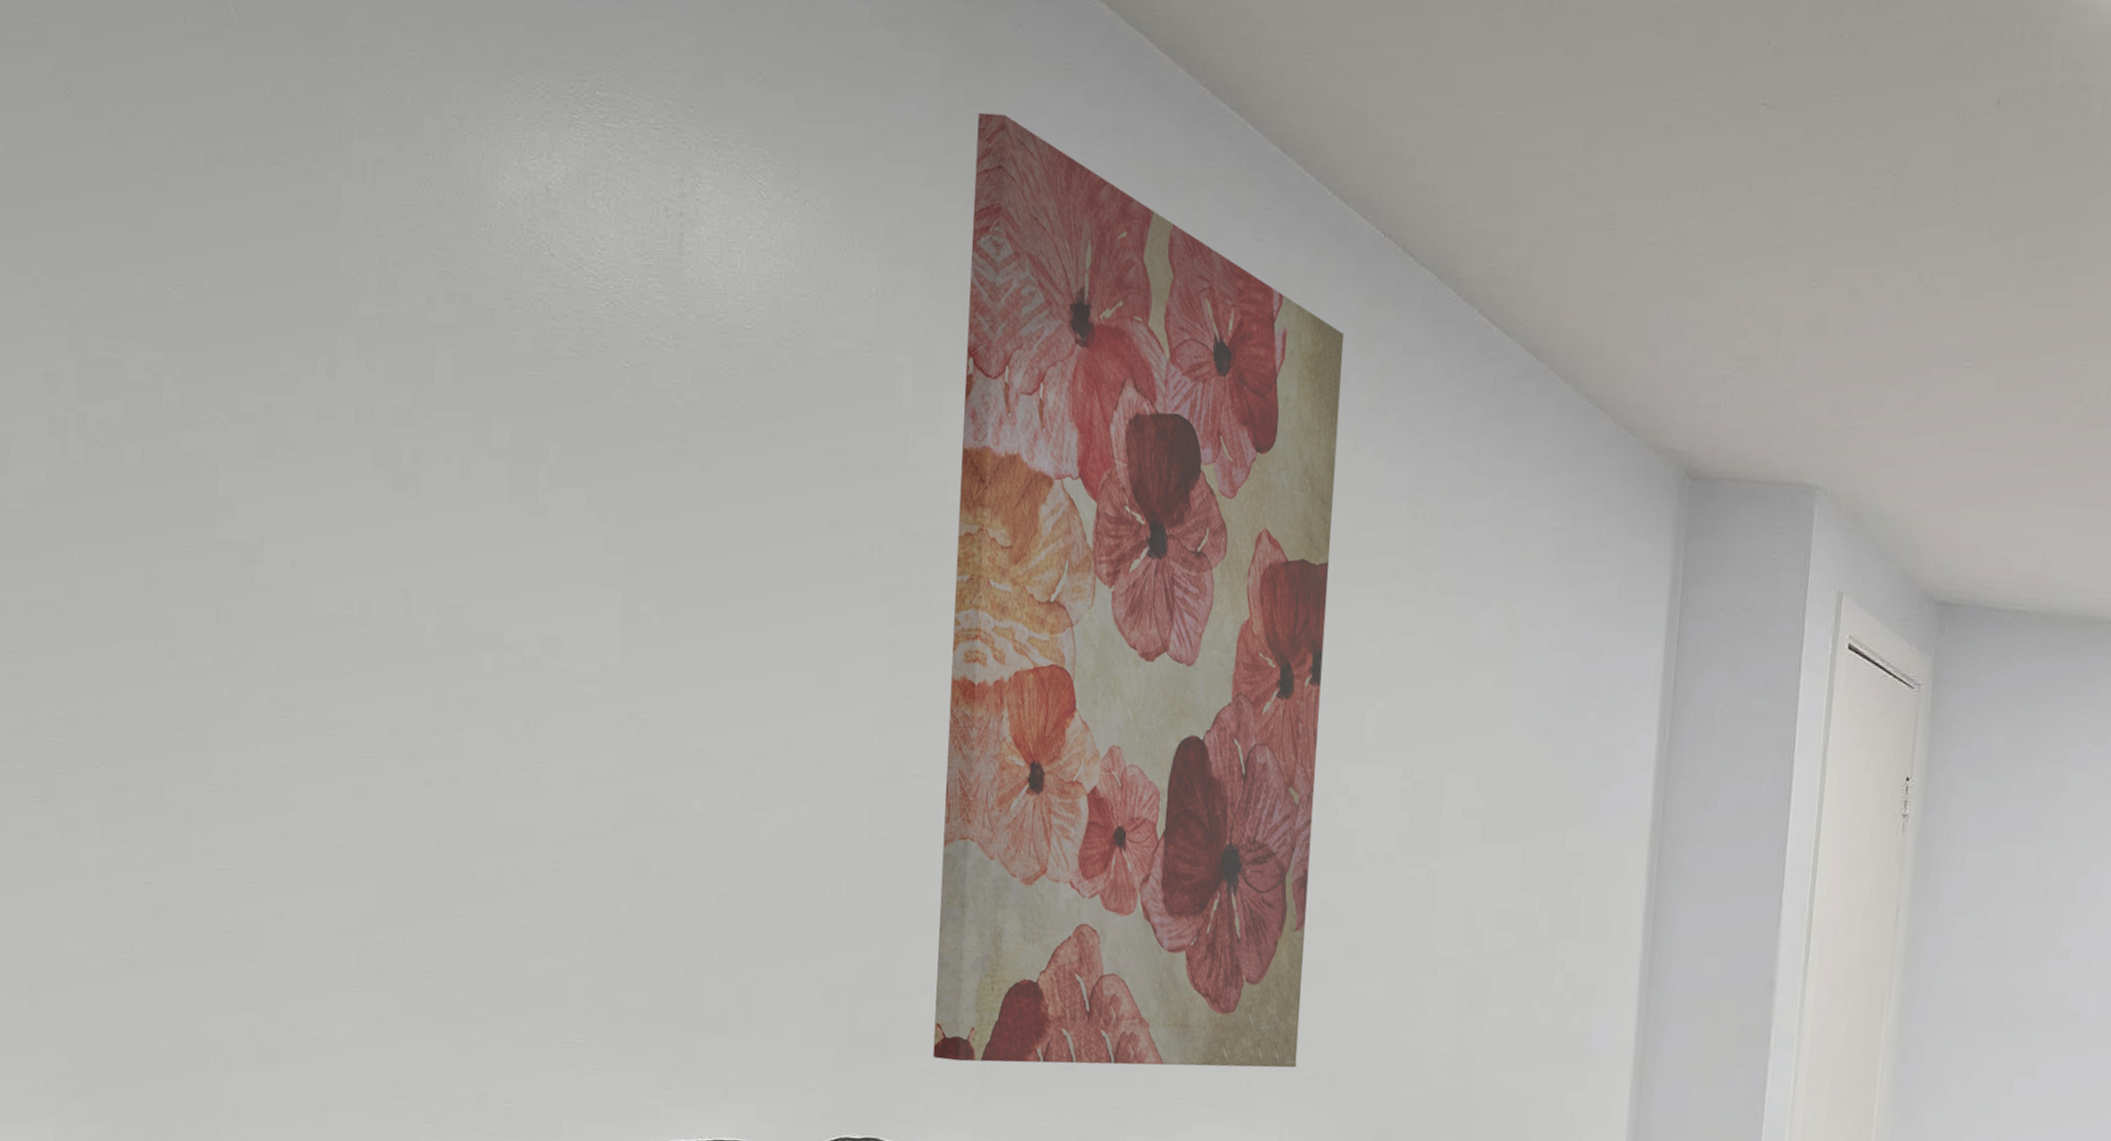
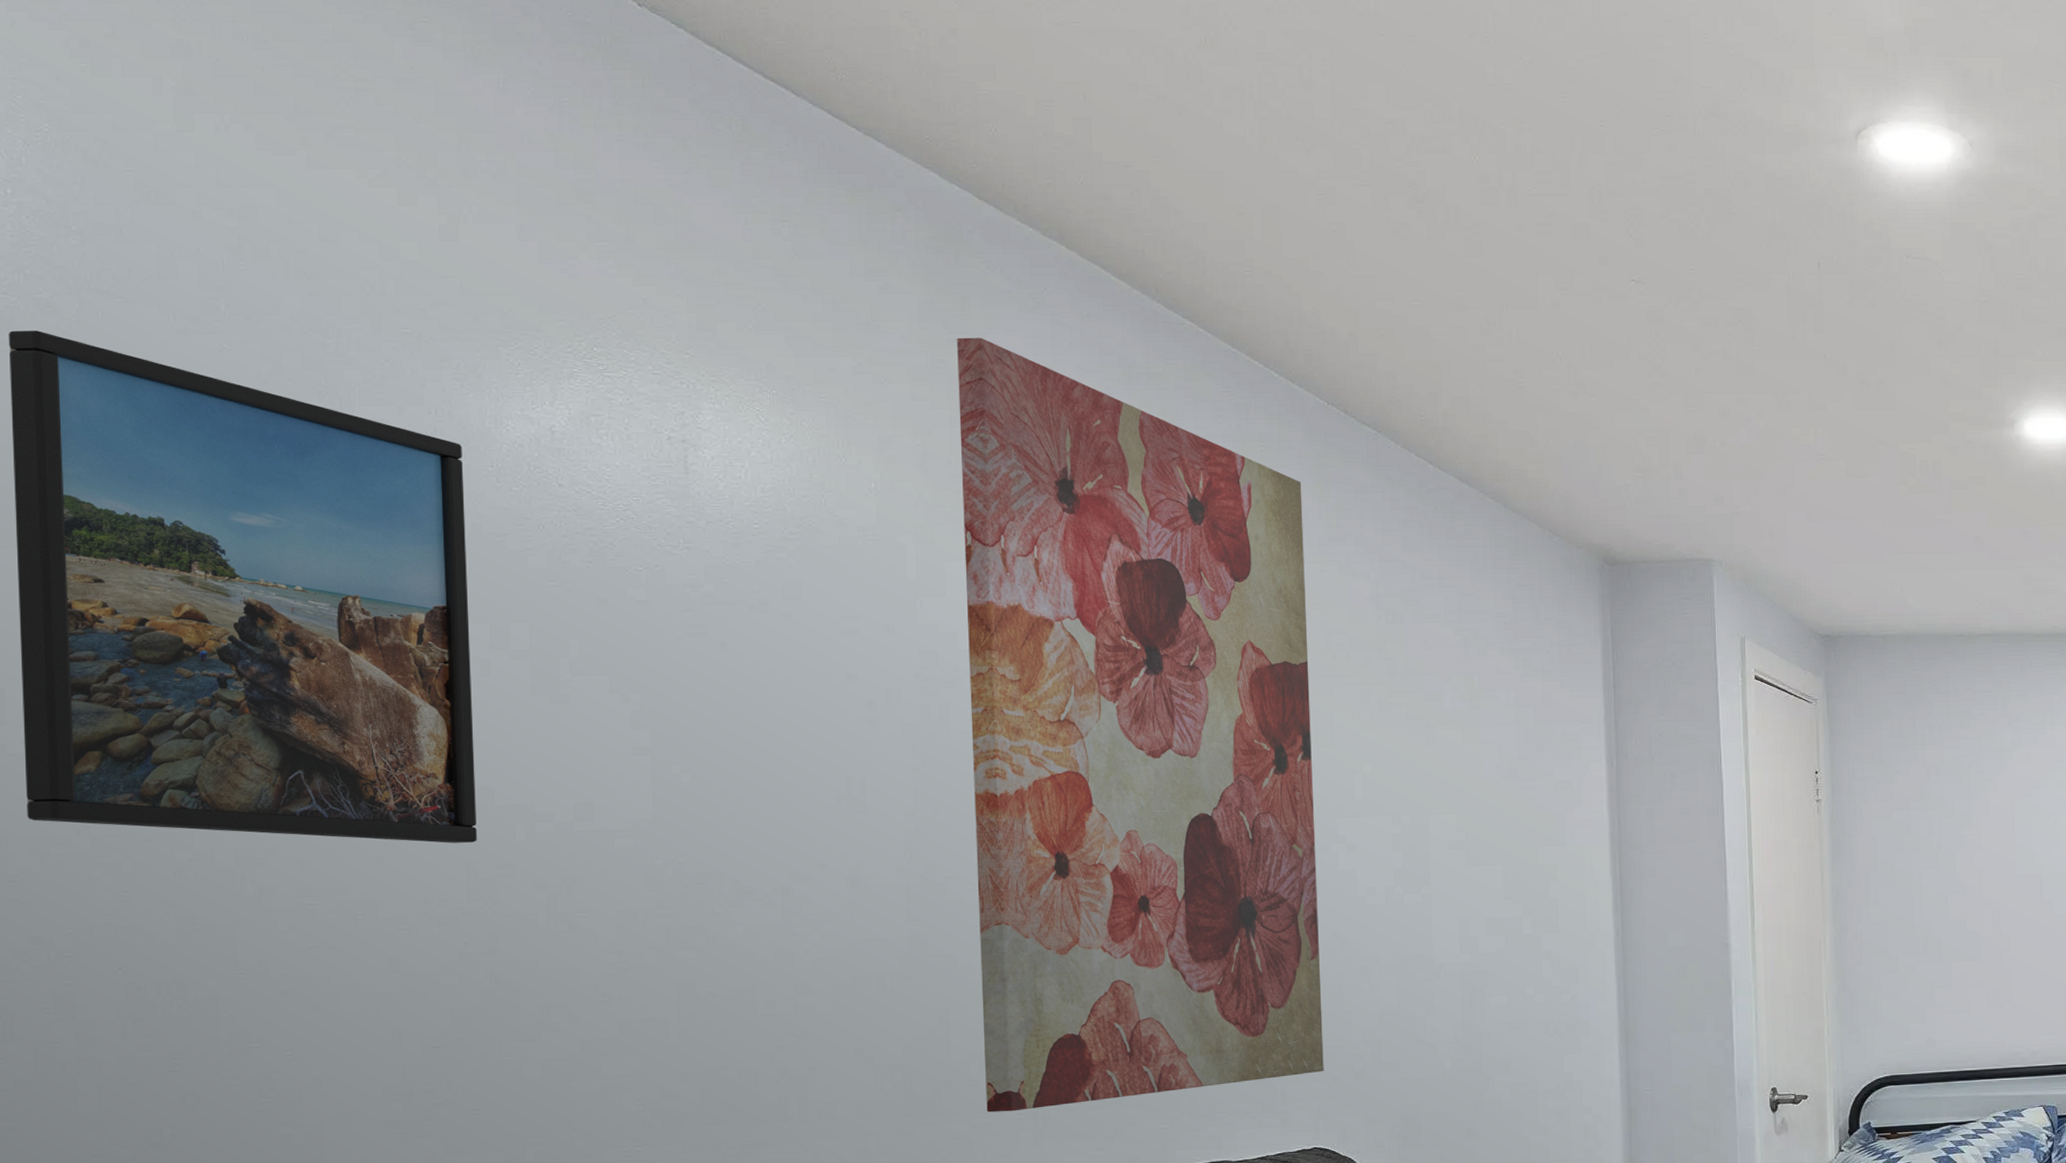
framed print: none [25,20,457,668] -> present [8,330,477,843]

